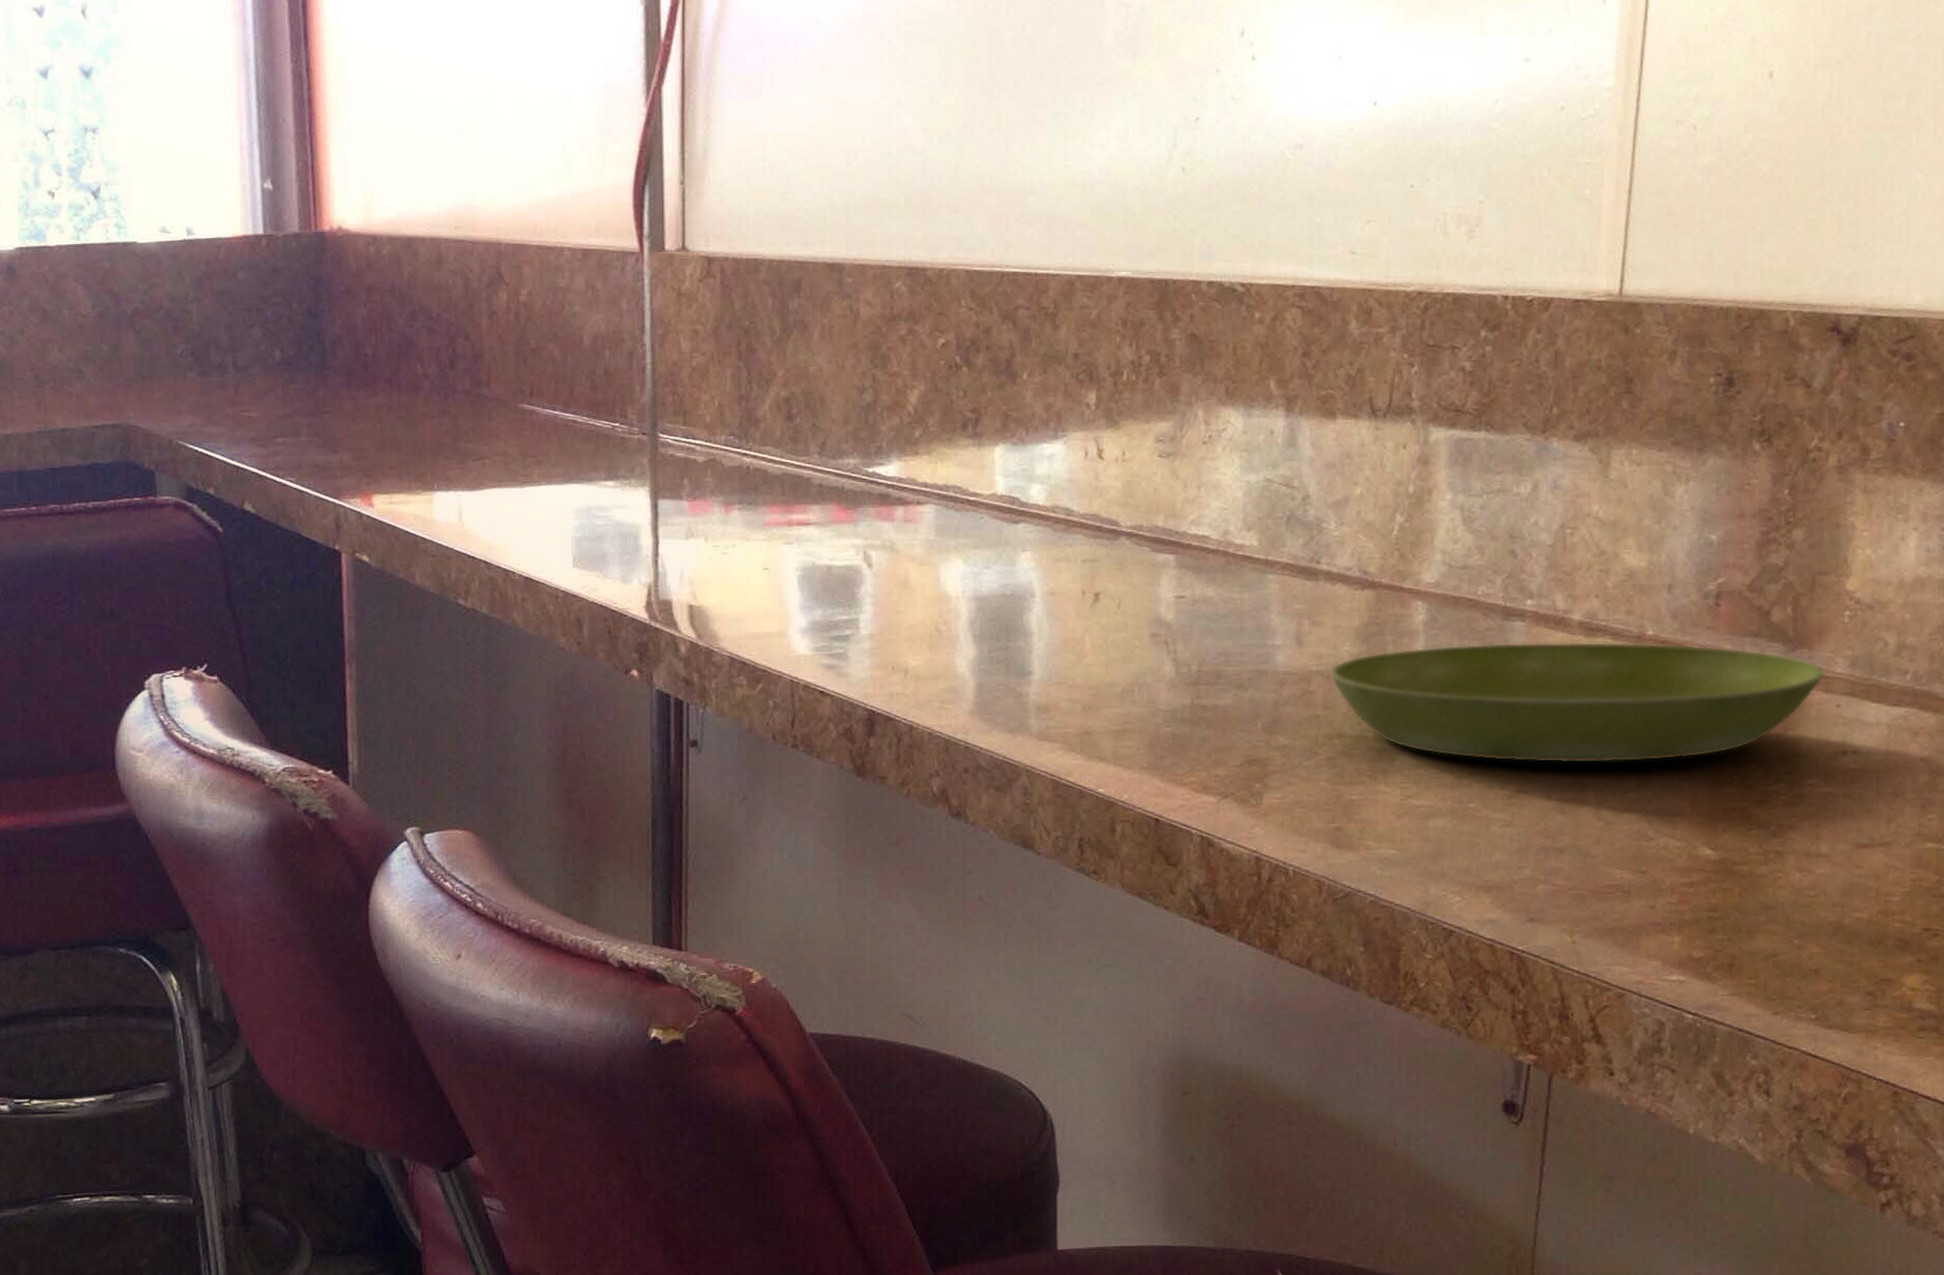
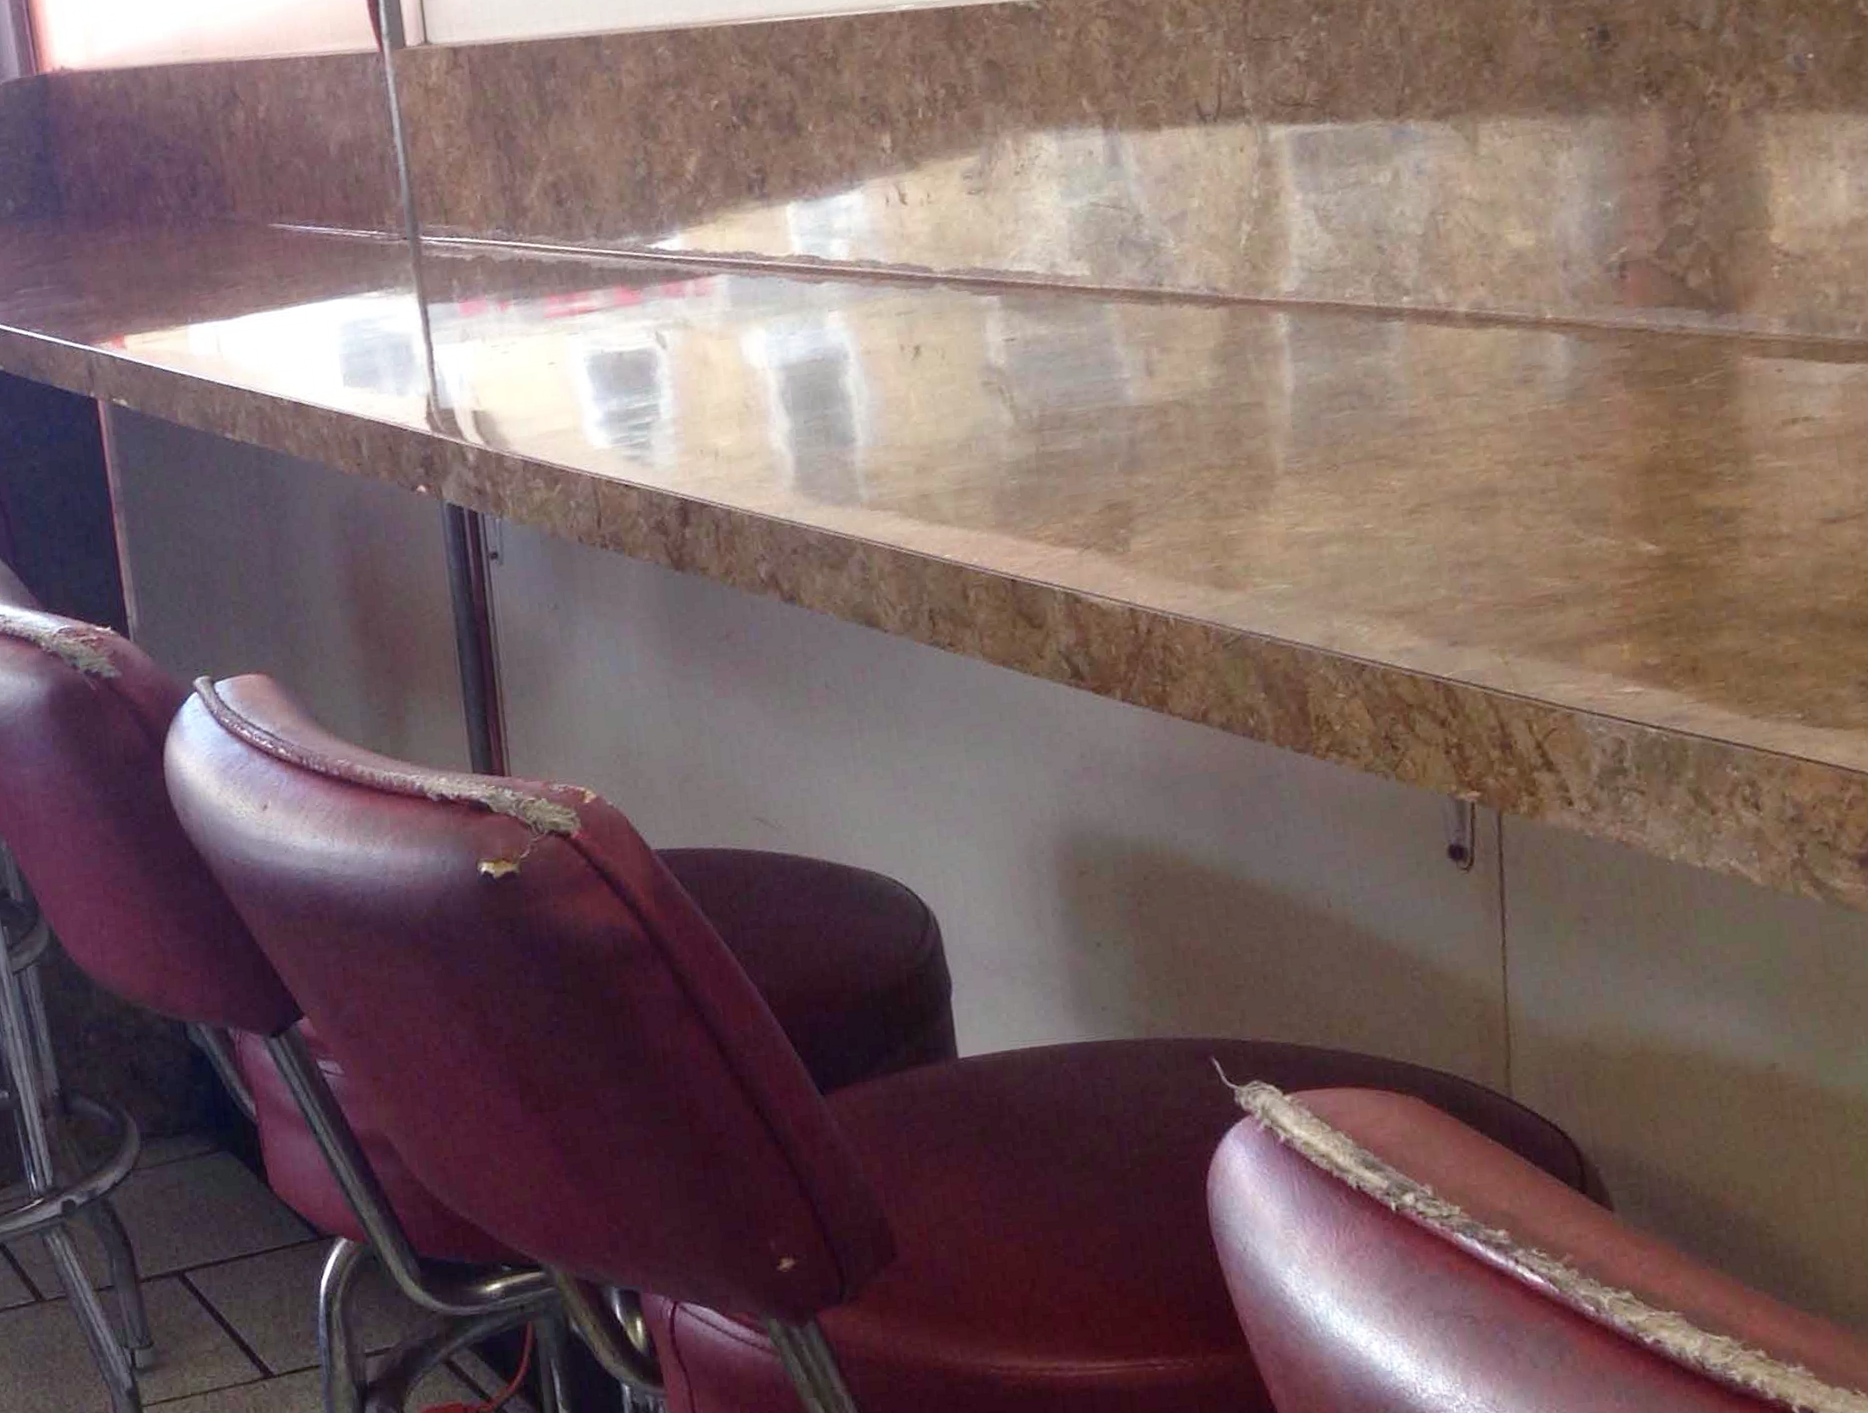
saucer: present [1329,642,1825,764] -> none [1187,321,1759,476]

